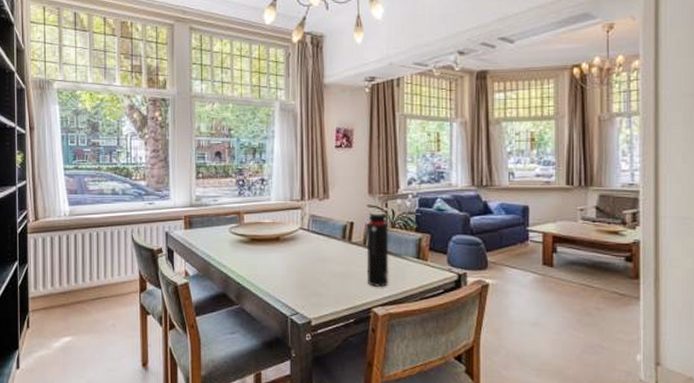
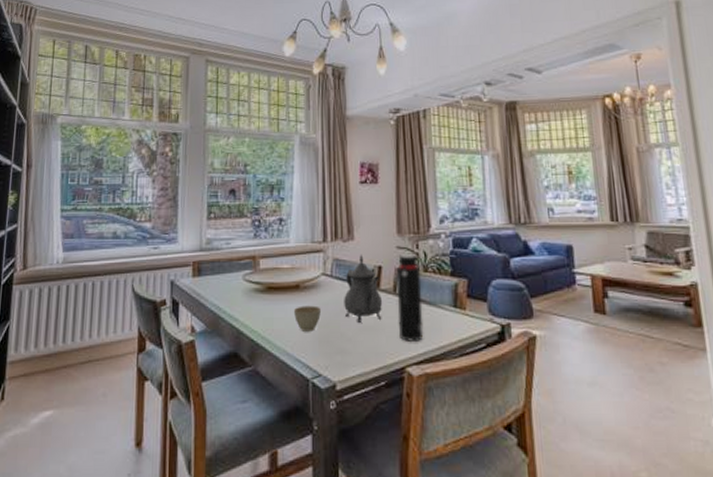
cup: none [274,255,298,277] -> present [293,305,321,332]
teapot: none [319,211,354,270] -> present [344,254,383,323]

